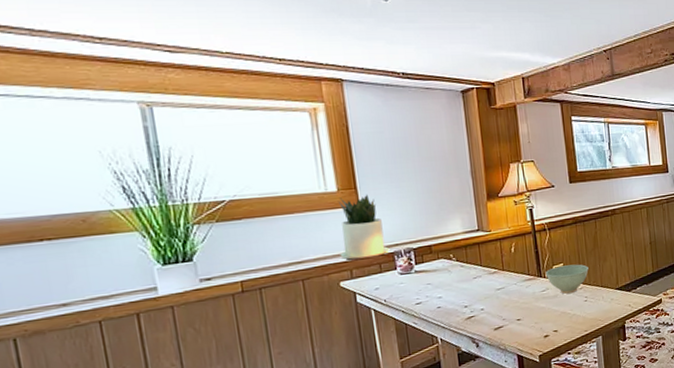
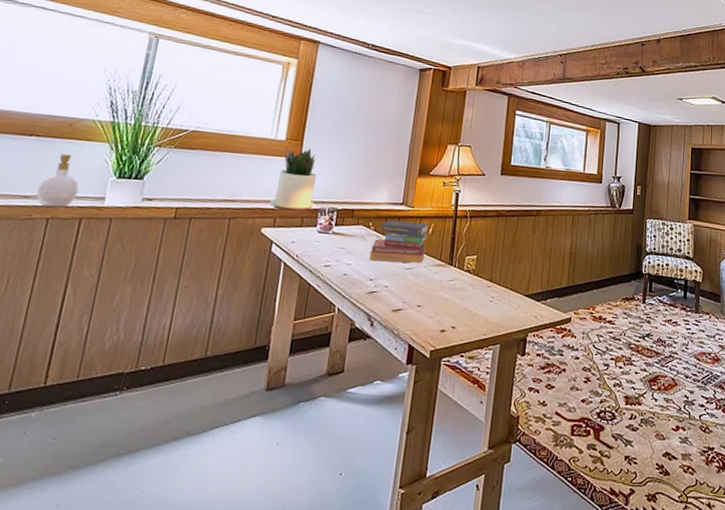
soap bottle: none [74,252,124,311] -> present [36,154,79,208]
books: none [457,244,513,290] -> present [369,219,429,263]
bowl: present [545,264,589,294] -> none [456,258,502,289]

